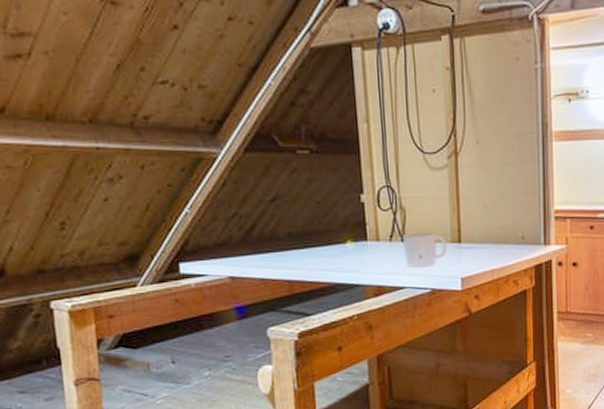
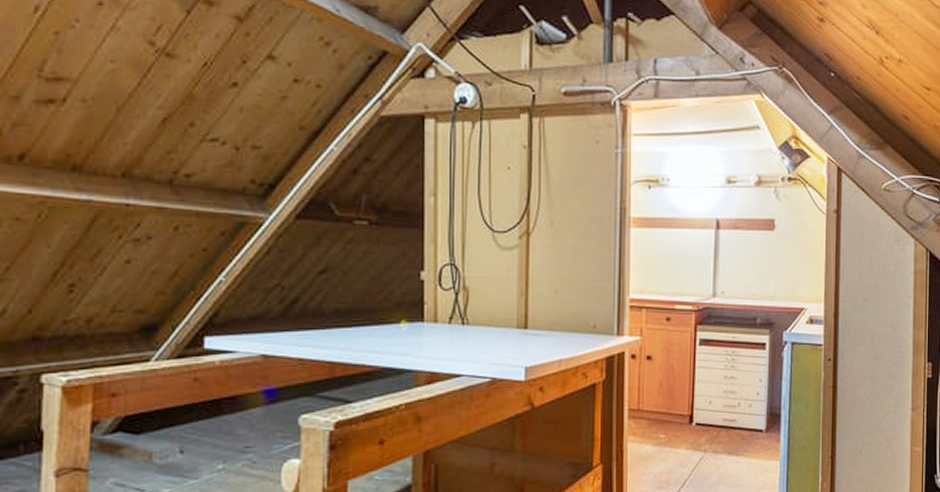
mug: present [403,232,448,269] -> none [464,316,512,355]

